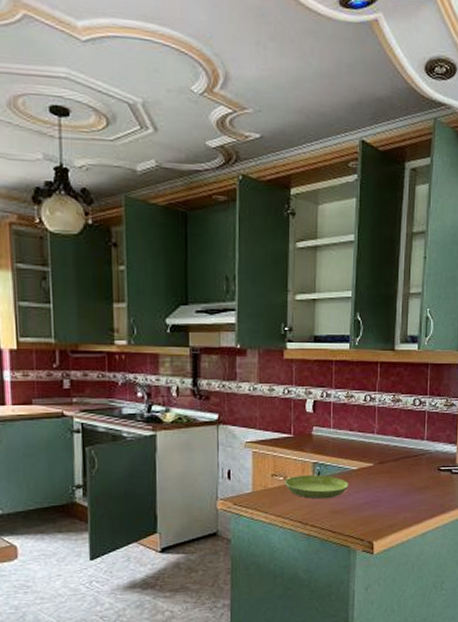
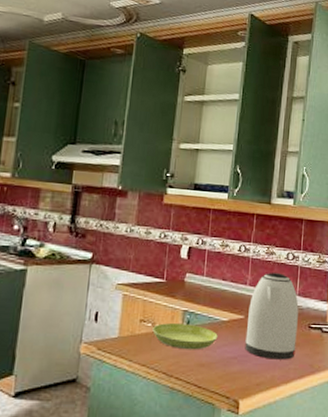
kettle: none [376,420,427,503] -> present [245,273,299,360]

